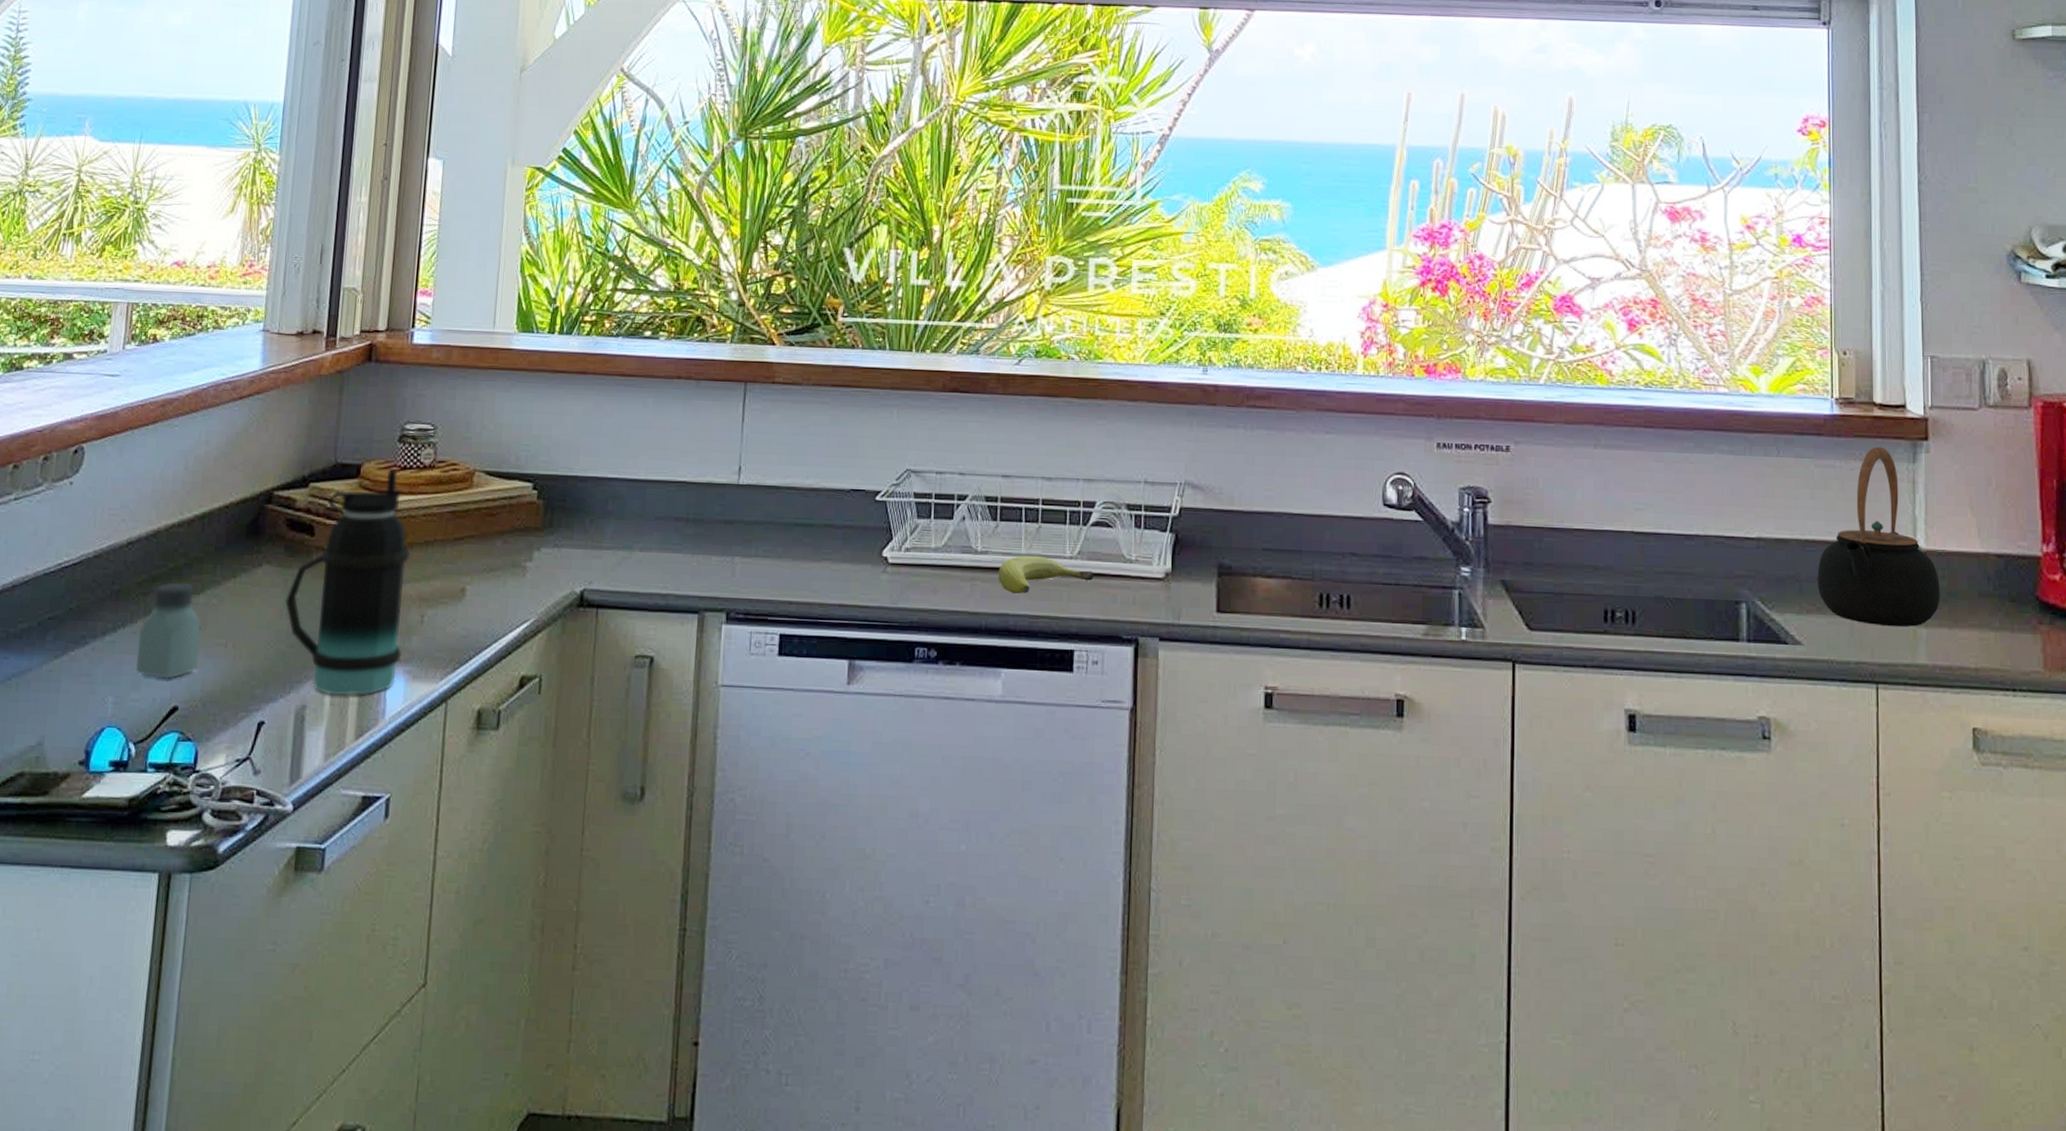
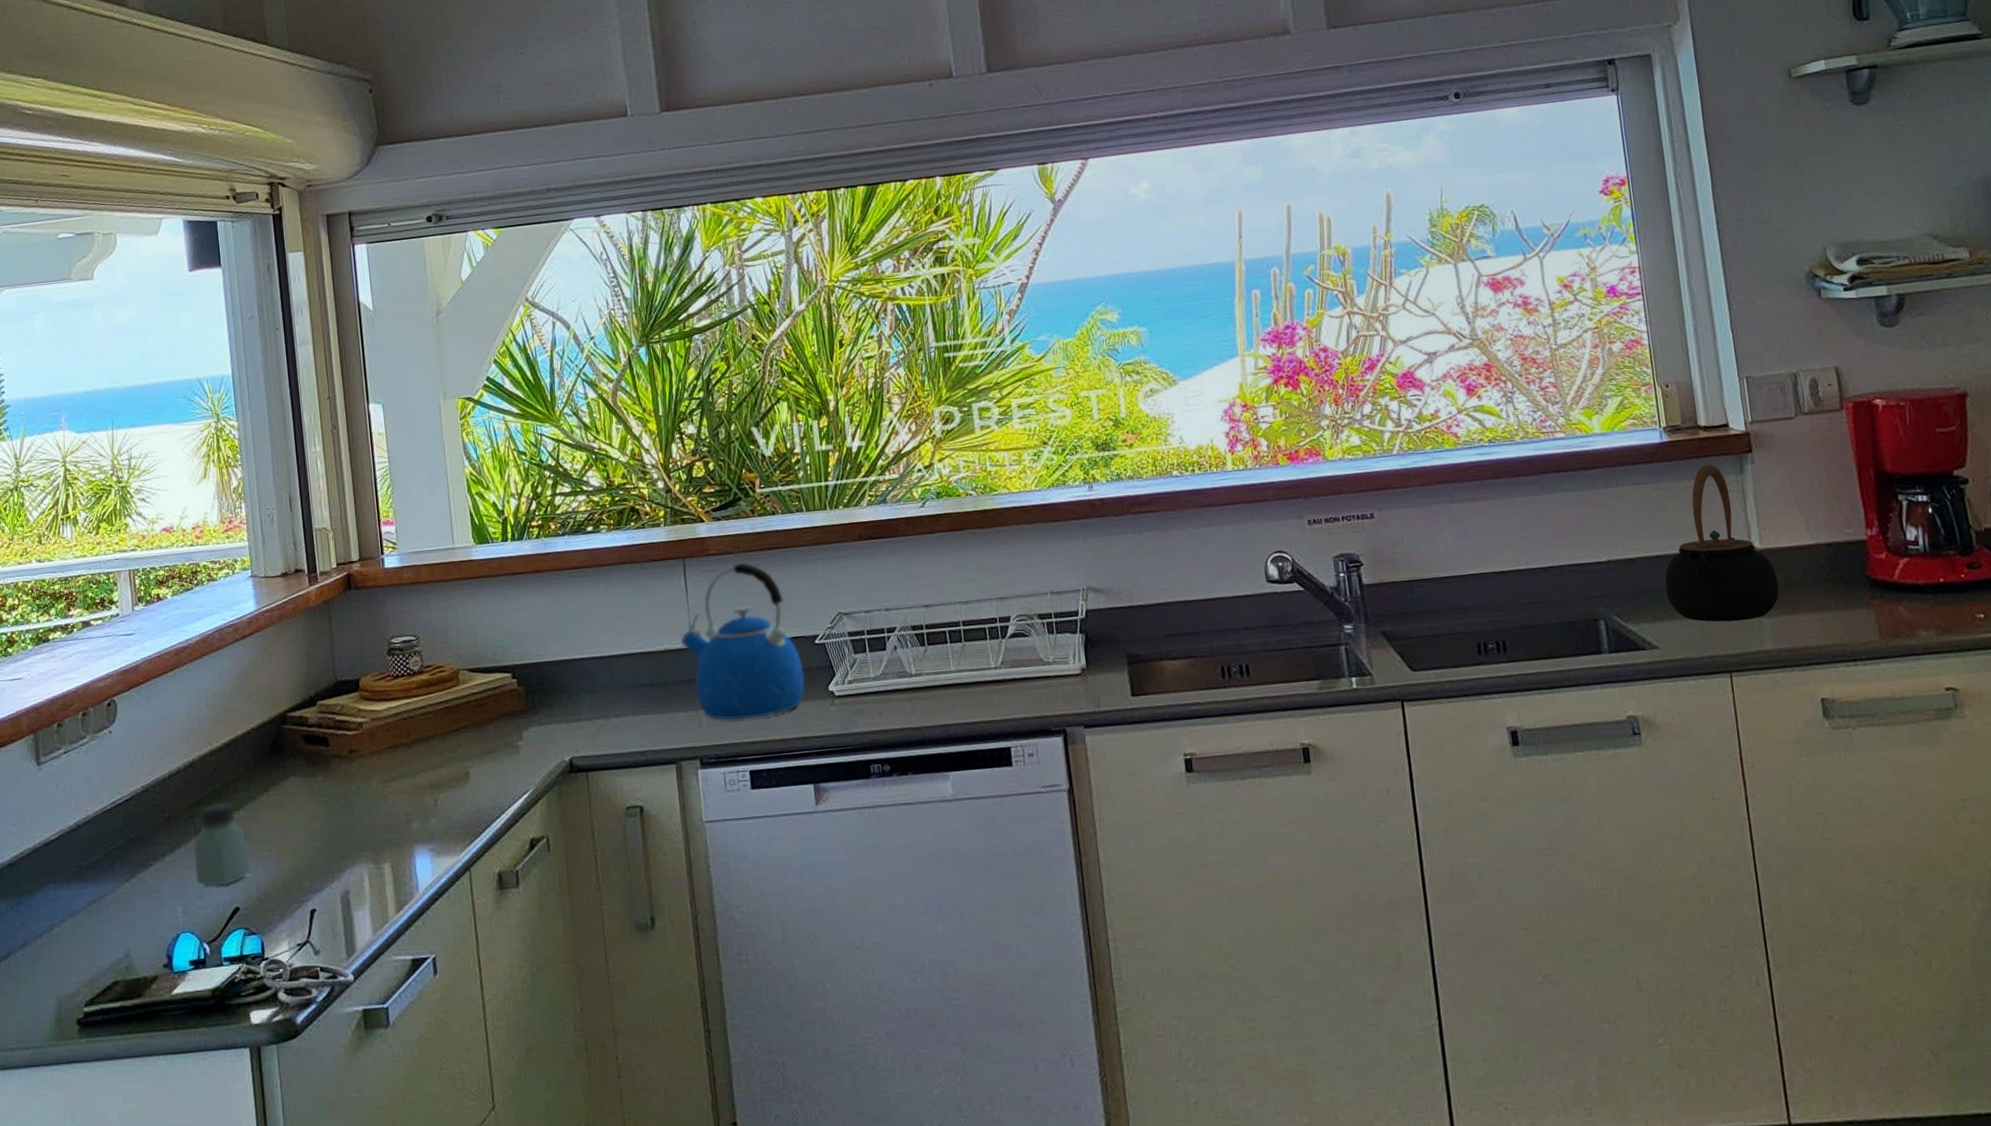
bottle: present [284,468,411,695] -> none [314,678,424,879]
kettle: none [727,396,858,575] -> present [680,562,805,720]
fruit: present [998,555,1094,594] -> none [933,670,1018,706]

